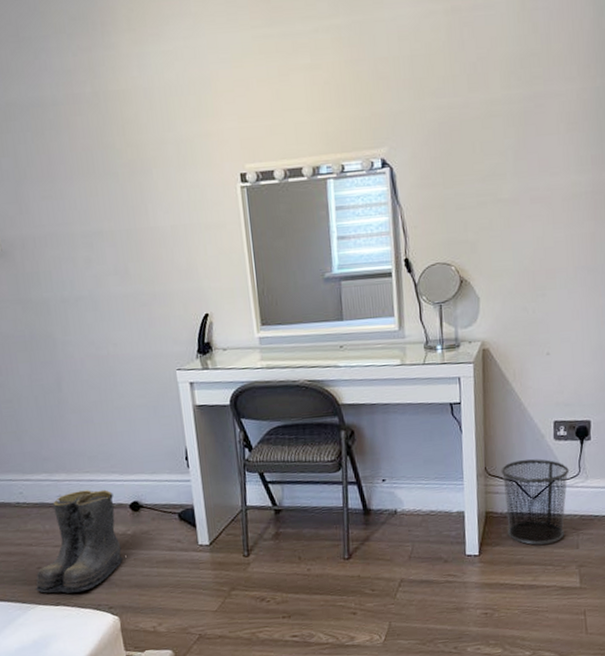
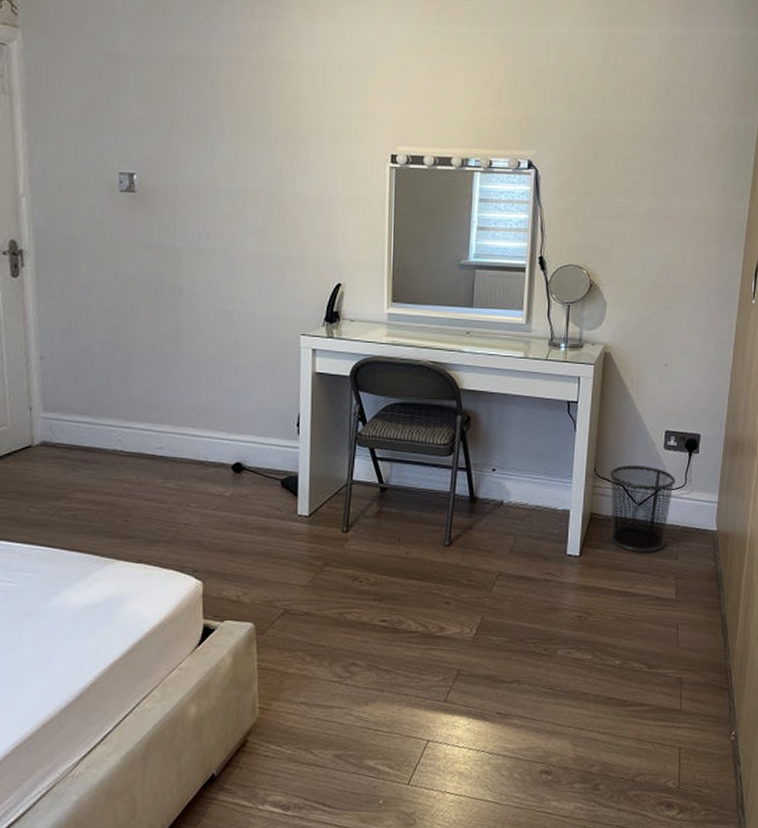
boots: present [35,489,125,594] -> none [117,445,219,551]

